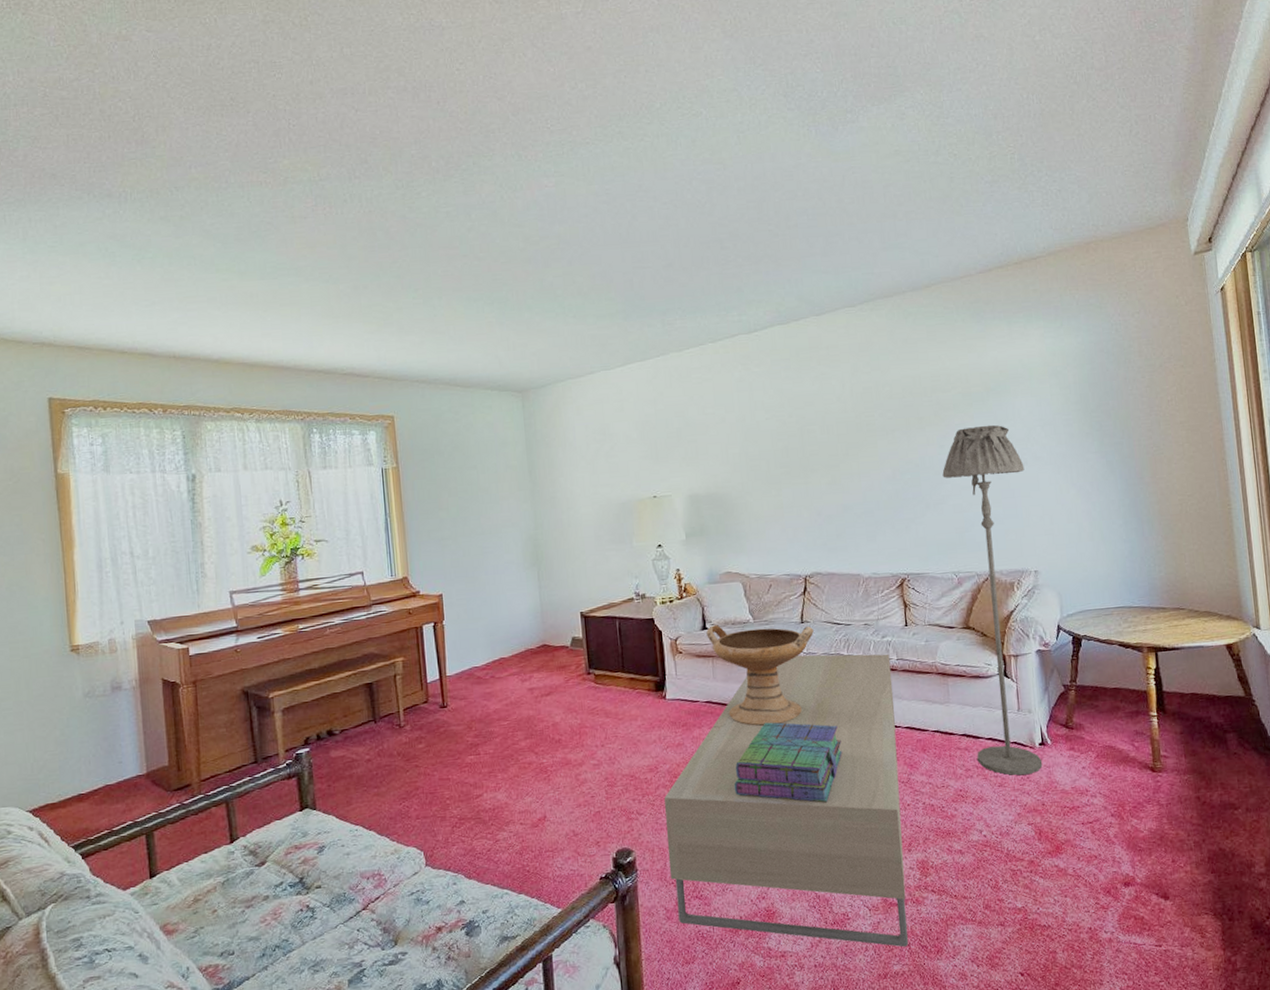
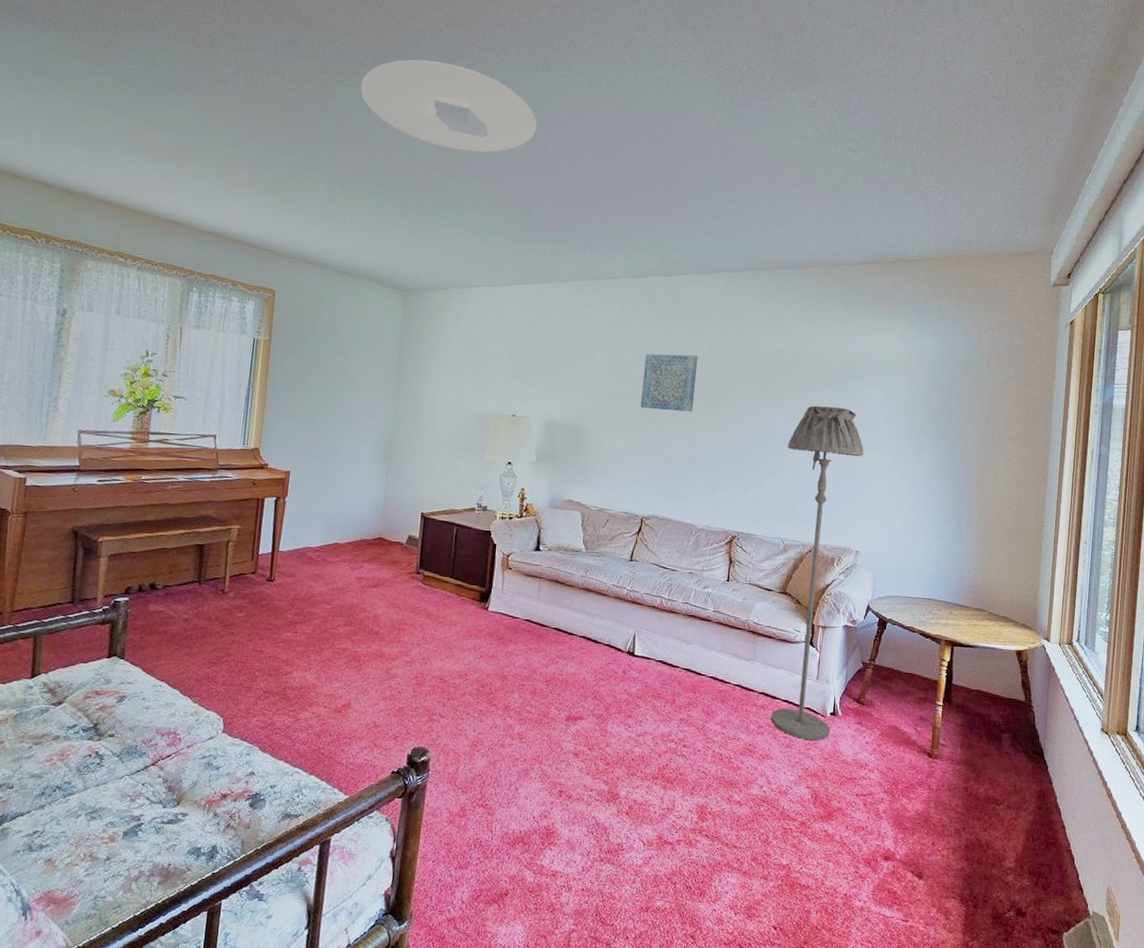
ceiling light: none [438,152,623,239] -> present [360,59,537,153]
coffee table: present [664,654,909,948] -> none [459,591,708,885]
decorative bowl: present [706,625,814,726] -> none [538,548,641,653]
stack of books: present [734,722,842,803] -> none [537,649,647,736]
wall art: none [777,400,837,465] -> present [640,353,698,412]

